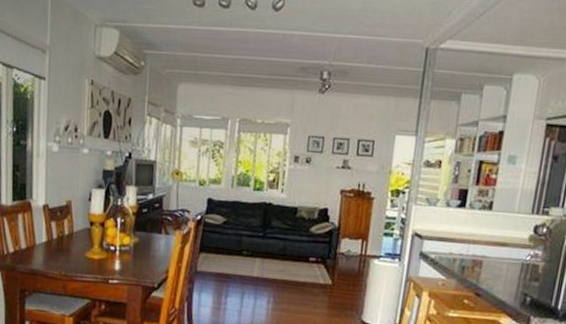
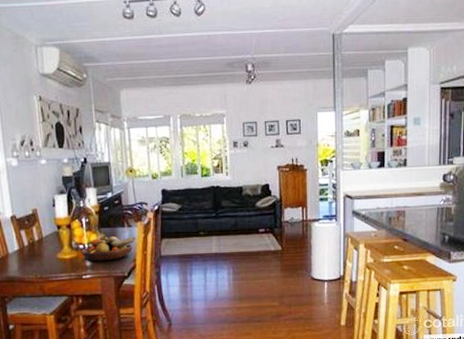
fruit bowl: none [111,241,172,268] -> present [81,236,136,261]

